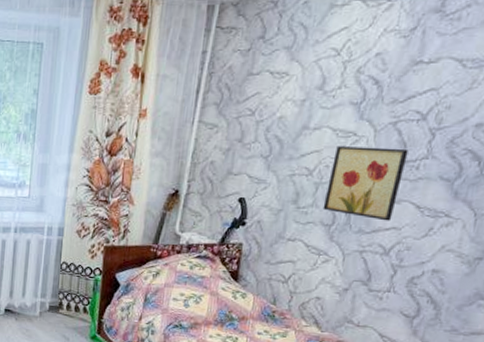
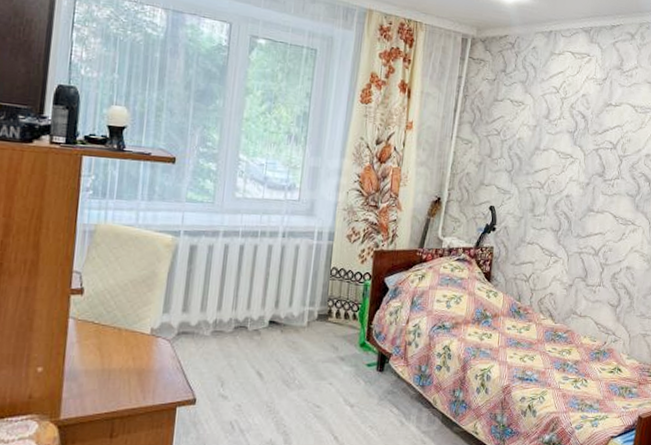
wall art: present [322,146,409,221] -> none [552,165,607,228]

